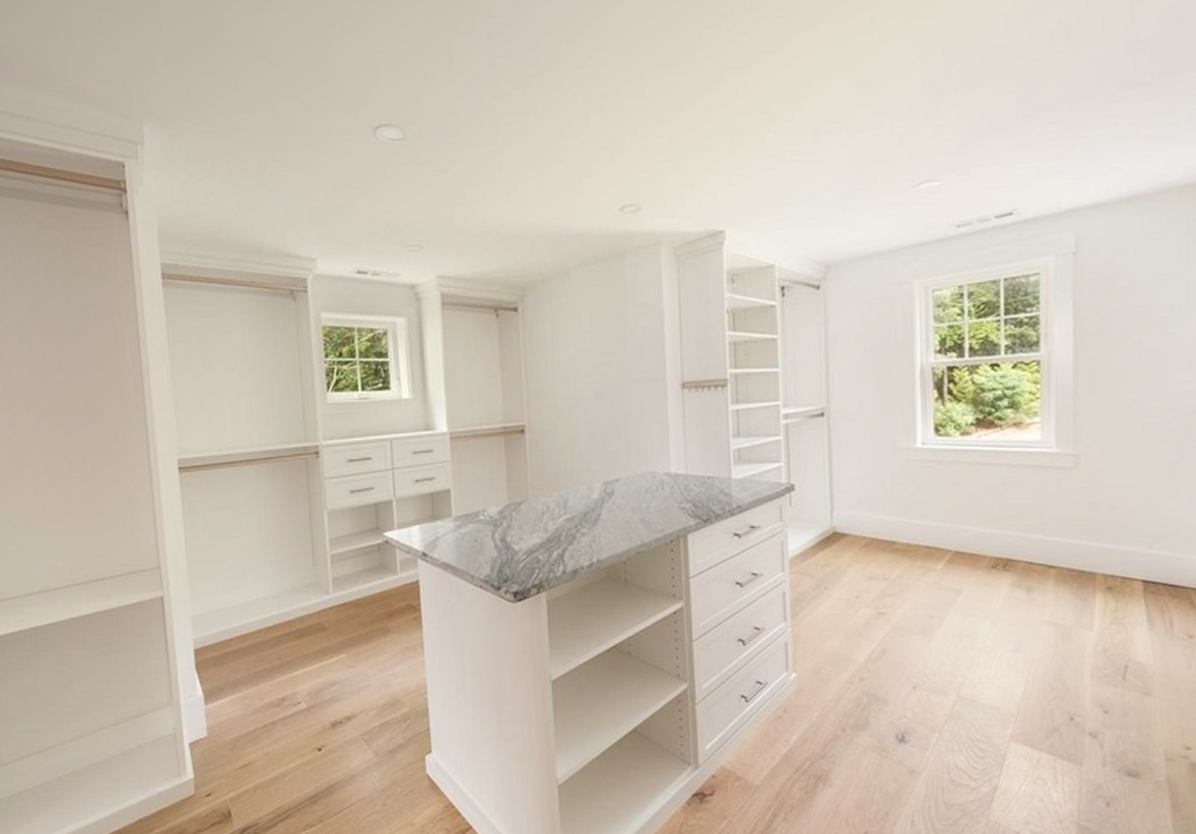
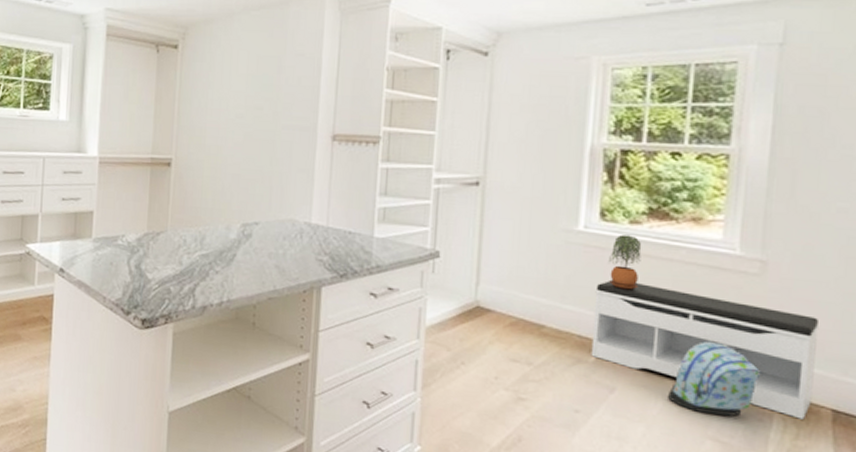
bench: none [937,490,1126,593] -> present [591,279,820,420]
potted plant: none [946,446,974,498] -> present [609,234,642,290]
backpack: none [1006,535,1081,601] -> present [666,342,760,417]

